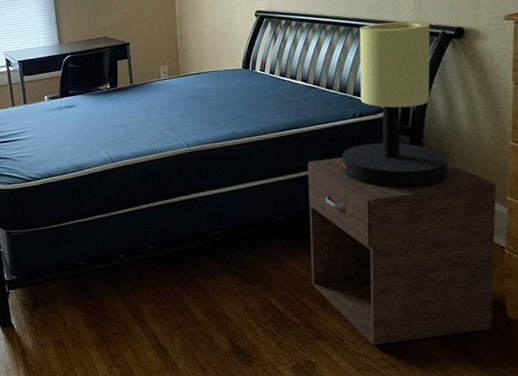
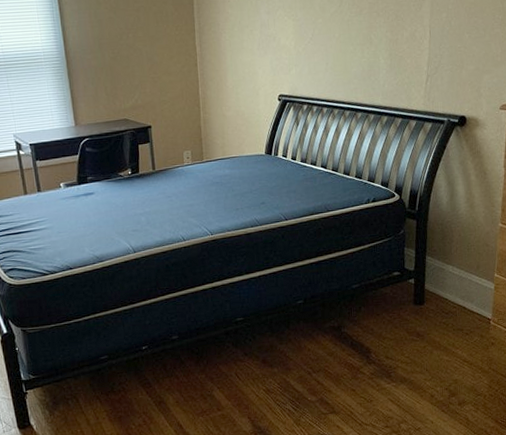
nightstand: present [307,157,497,345] -> none [325,241,487,415]
table lamp: present [341,21,449,189] -> none [356,109,448,270]

